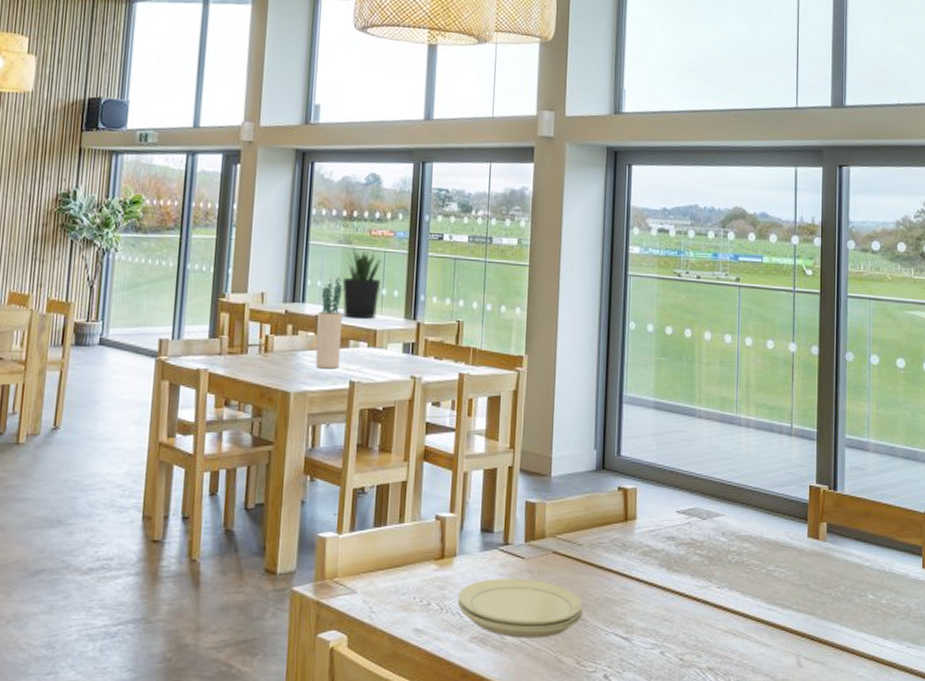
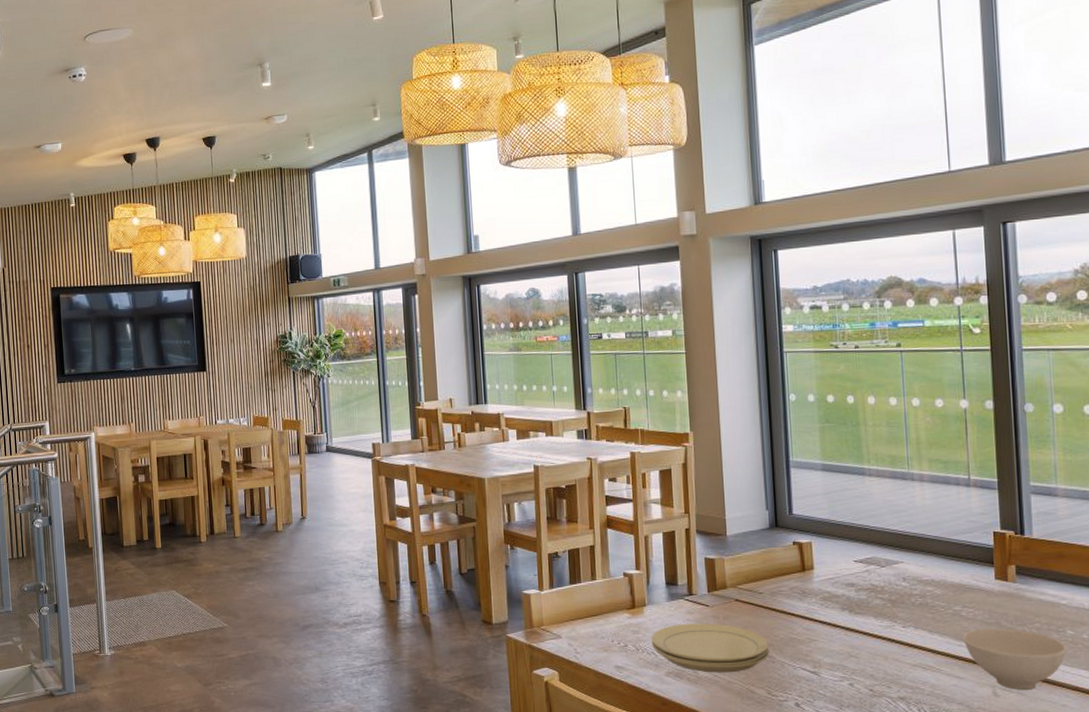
vase: present [315,276,344,369] -> none [500,379,524,457]
planter: present [342,247,381,319] -> none [517,353,551,413]
bowl: none [772,591,868,659] -> present [961,628,1068,690]

